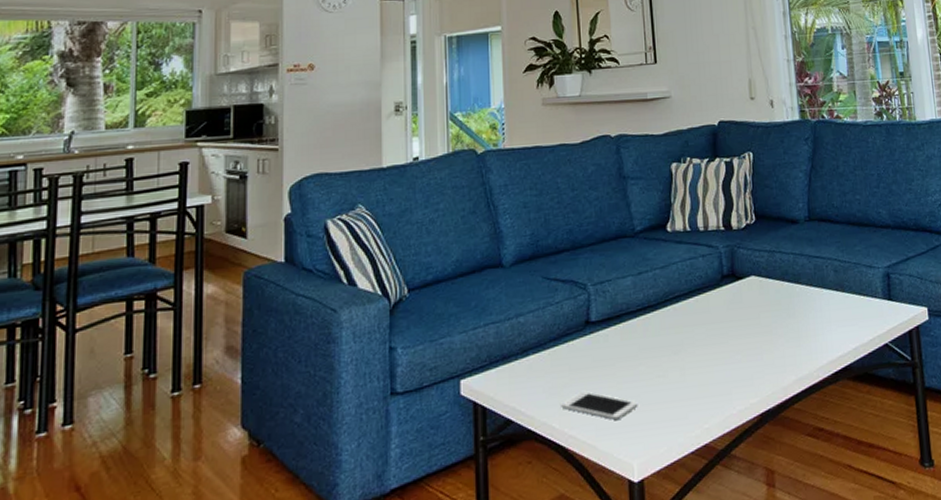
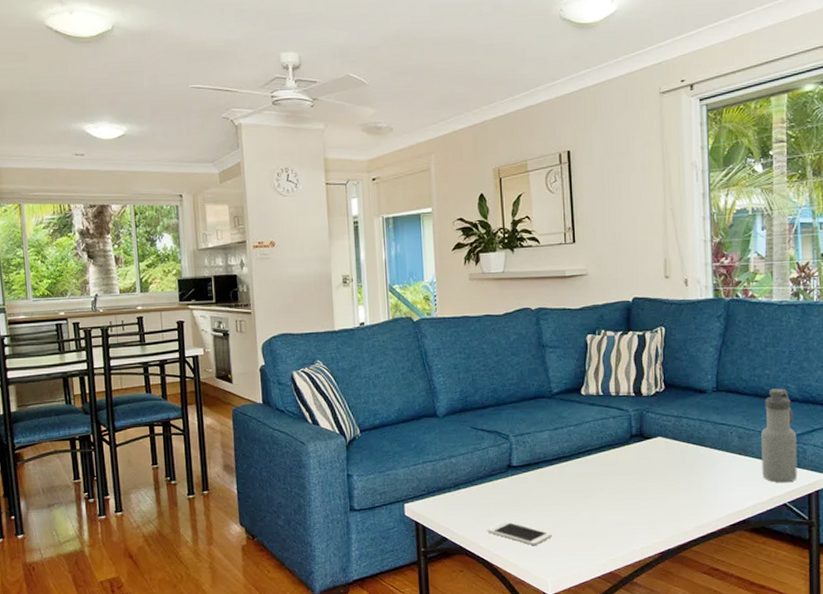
water bottle: none [857,214,897,321] -> present [761,388,797,483]

